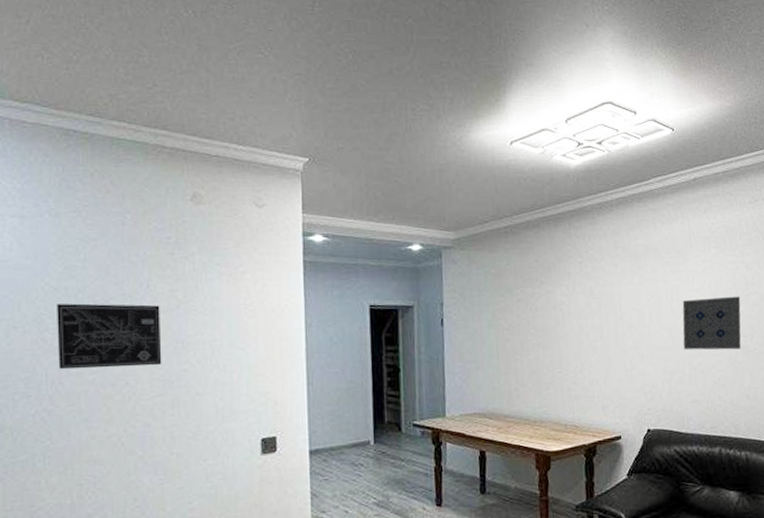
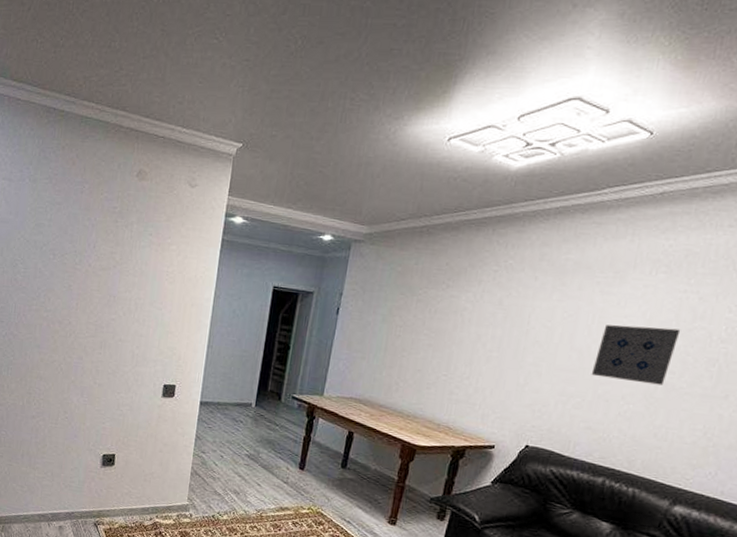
wall art: present [57,303,162,370] -> none [24,253,101,313]

